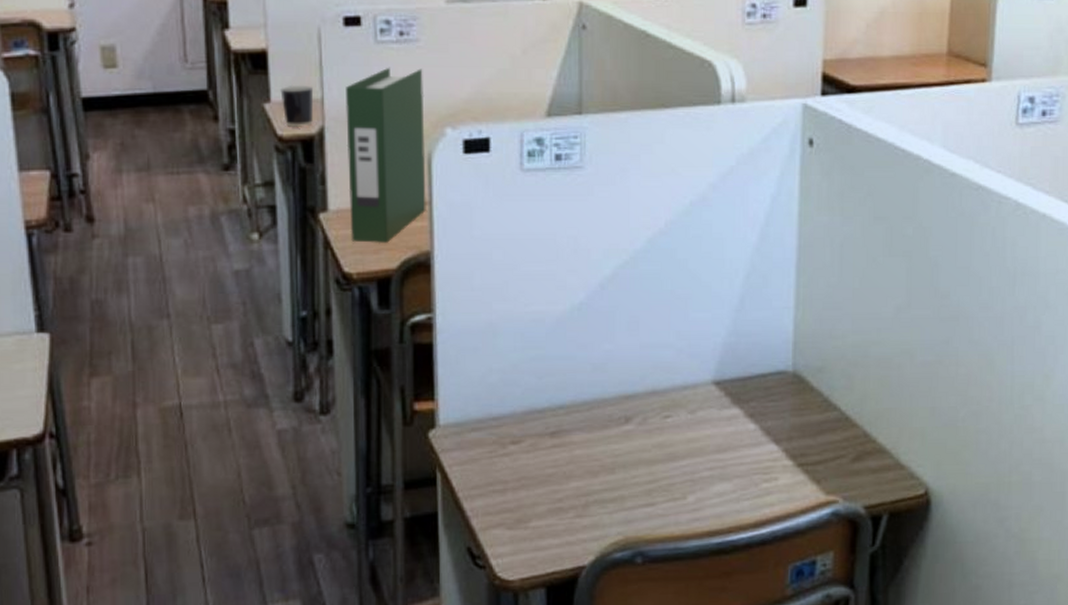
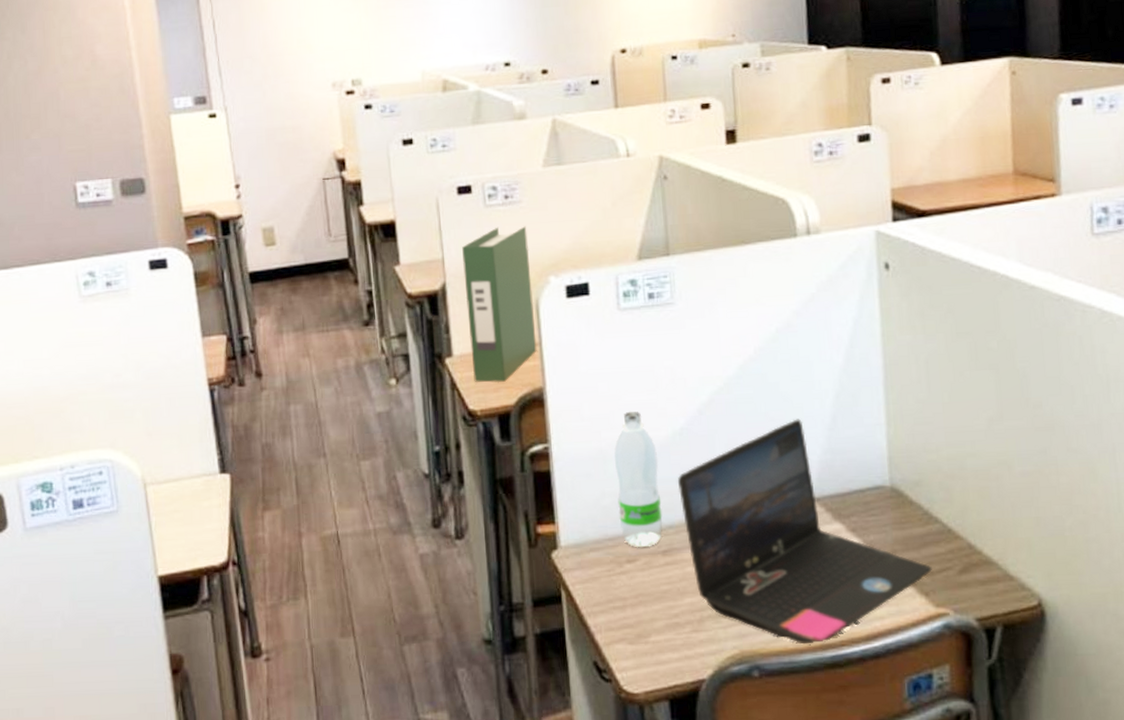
mug: present [280,85,314,127] -> none [408,248,436,285]
bottle: none [506,282,553,429] -> present [614,411,663,548]
laptop: none [572,298,826,532] -> present [677,419,932,646]

